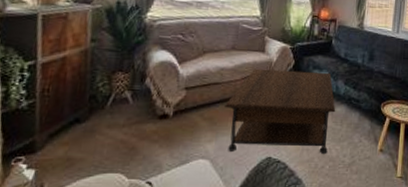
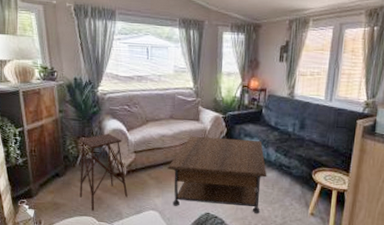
side table: none [105,67,172,166] -> present [79,133,128,212]

